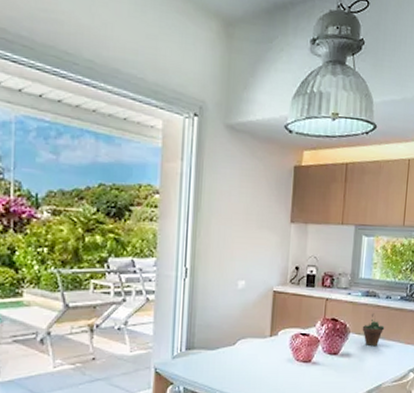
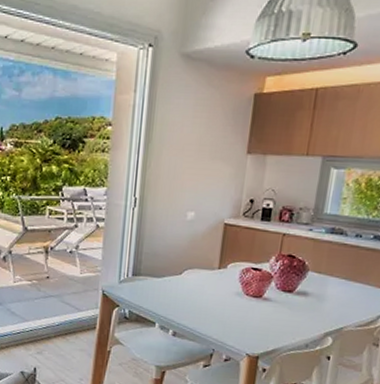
succulent plant: present [362,313,385,345] -> none [323,252,352,287]

